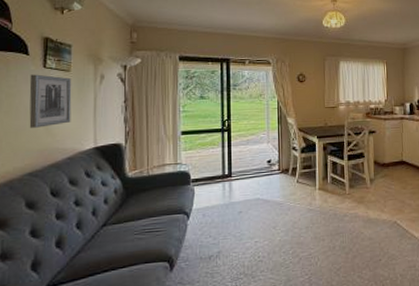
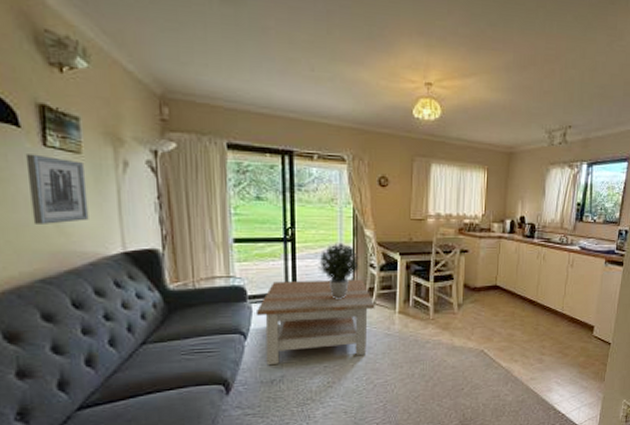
coffee table: none [197,161,298,242] -> present [255,279,375,366]
potted plant: none [250,130,284,179] -> present [319,242,359,299]

